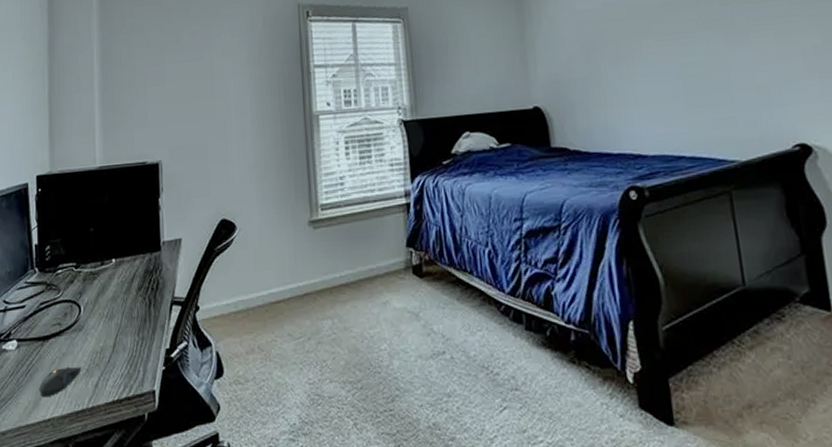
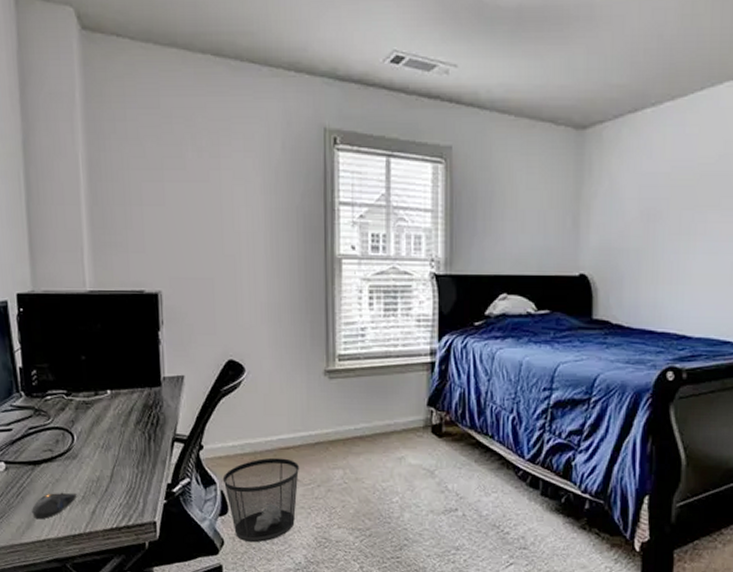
waste bin: none [218,312,290,406] -> present [222,457,299,543]

